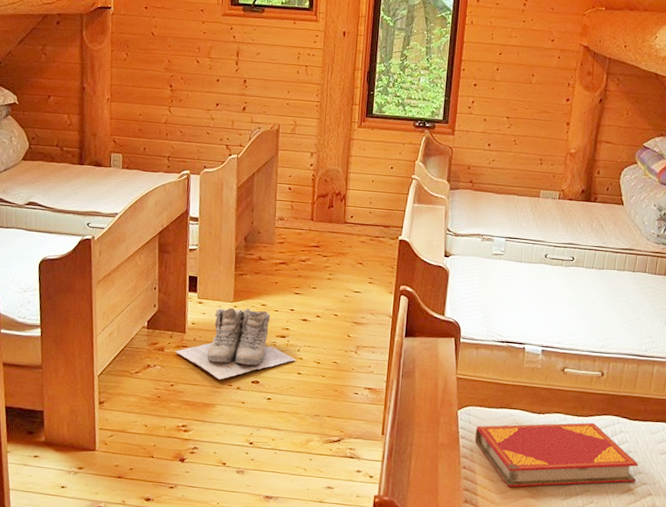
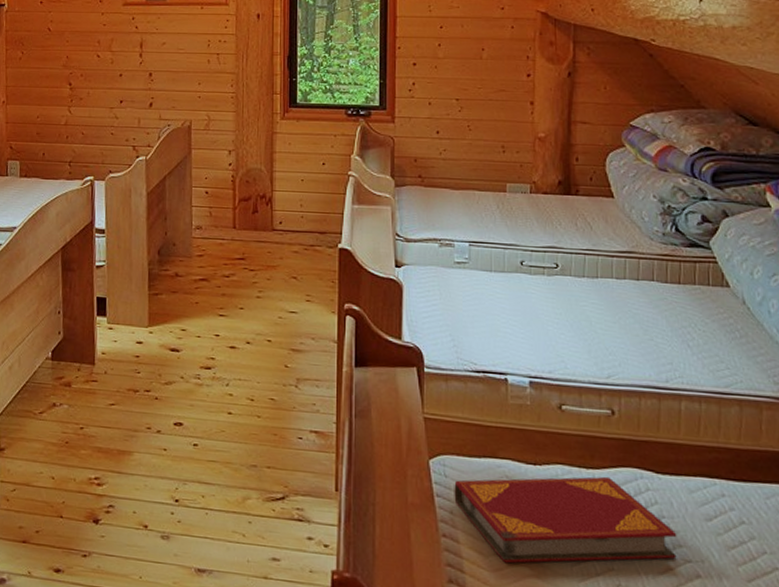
boots: present [175,307,297,380] -> none [83,333,226,421]

